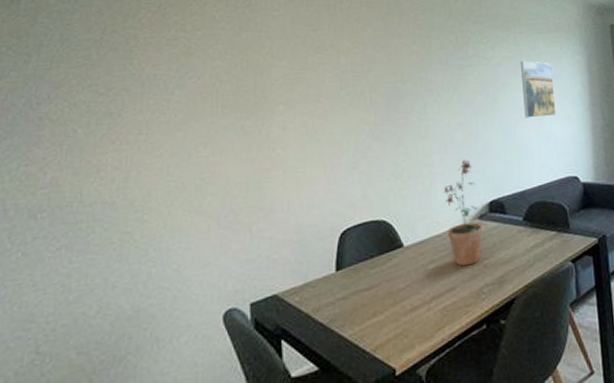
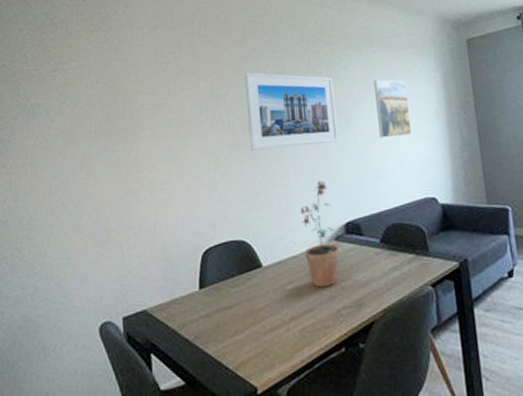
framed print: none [389,48,485,128] -> present [245,72,339,150]

